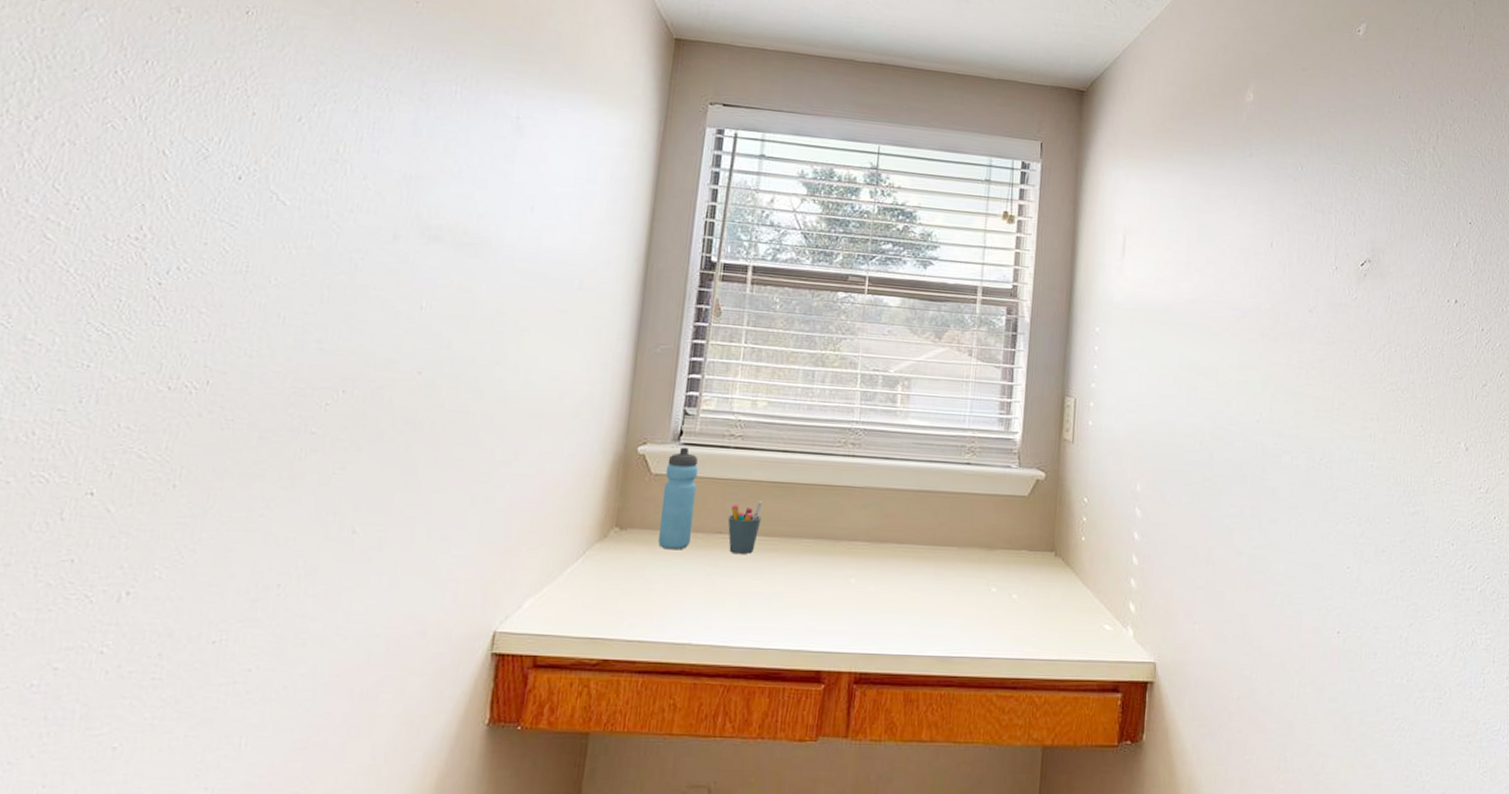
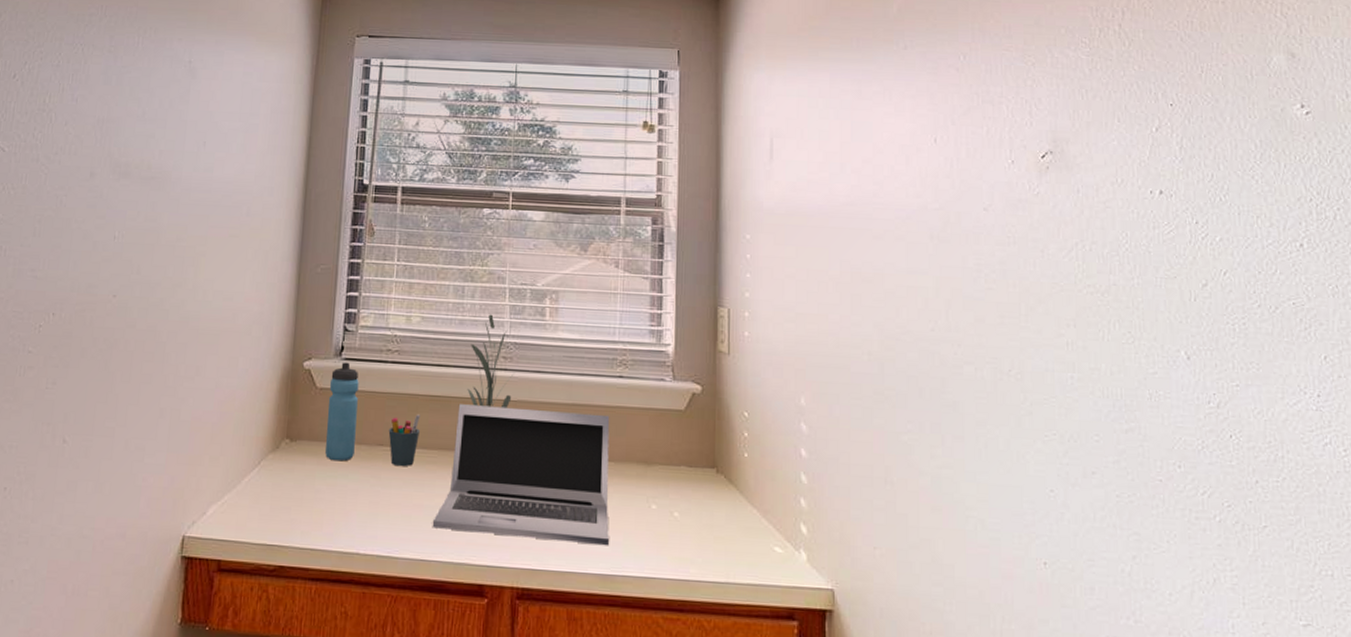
laptop: none [770,491,956,629] -> present [432,404,610,546]
plant: none [813,400,864,495] -> present [467,314,516,408]

